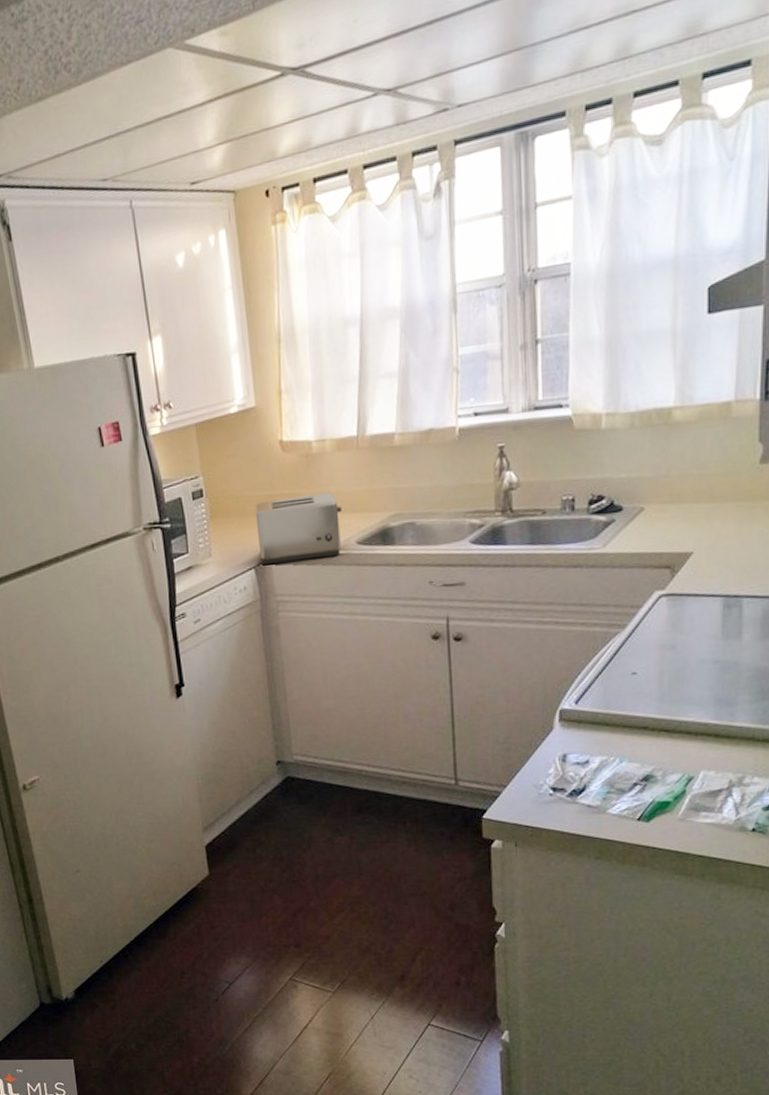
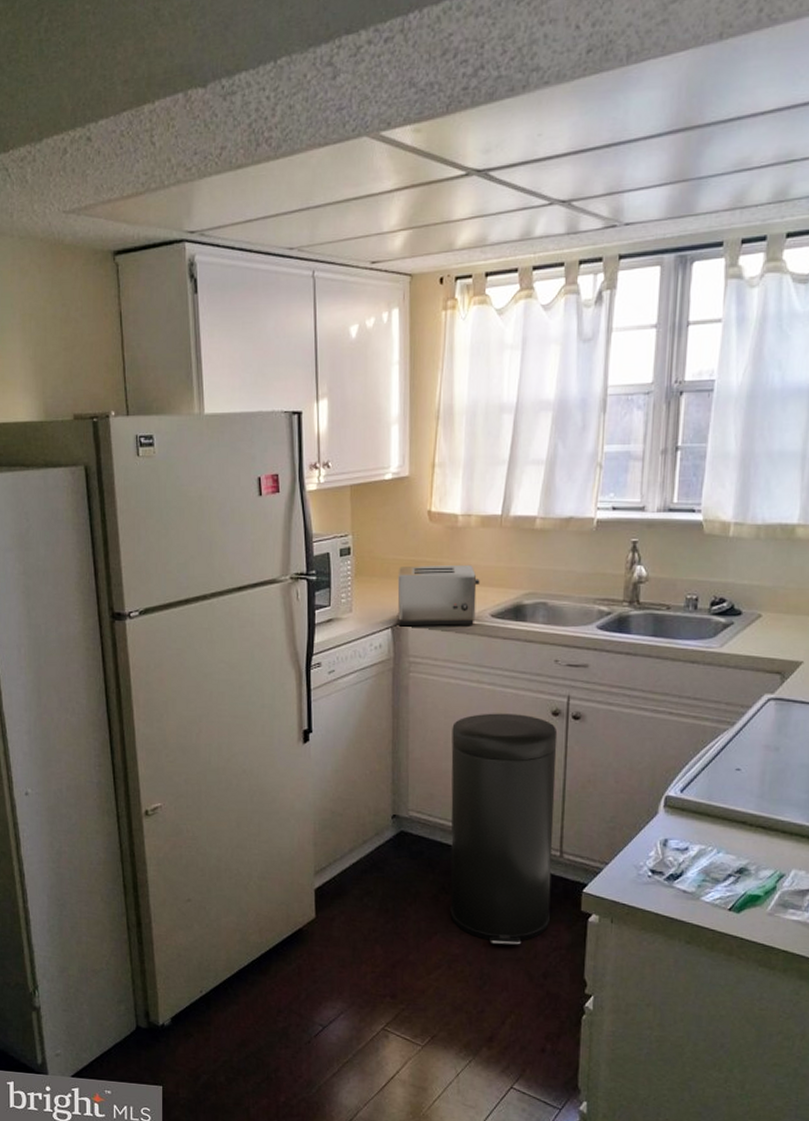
pedal bin: none [329,642,451,882] -> present [450,713,558,946]

